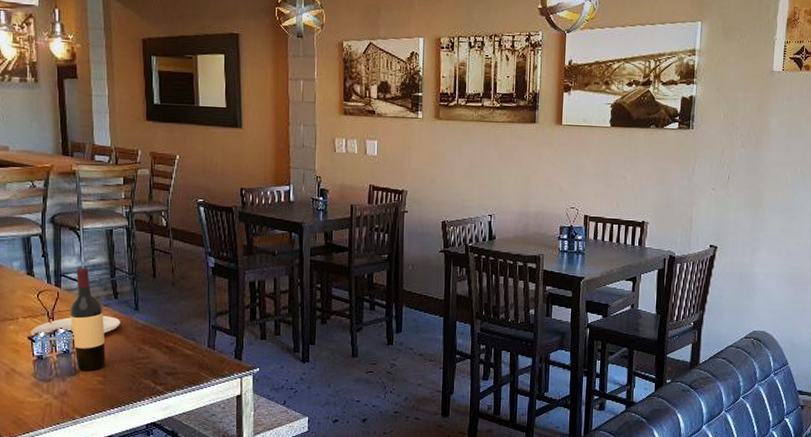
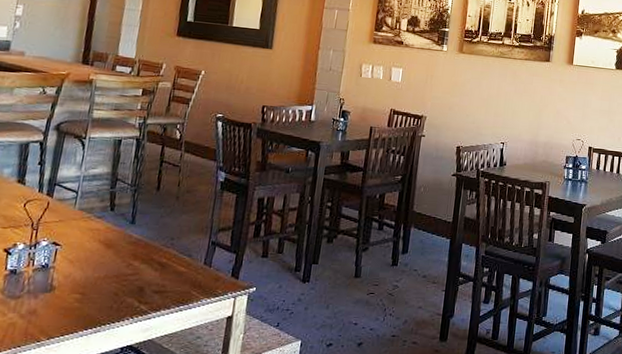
plate: present [31,316,121,341] -> none [8,228,113,255]
wine bottle: present [70,268,106,371] -> none [54,177,96,288]

